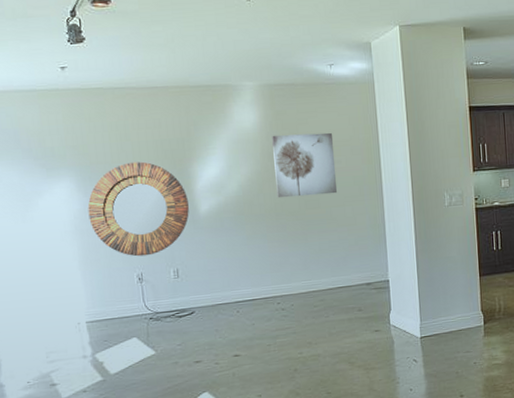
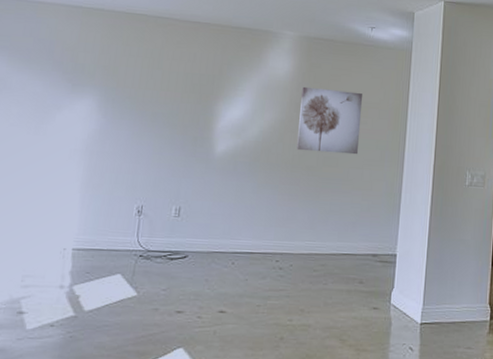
home mirror: present [87,161,189,257] -> none [102,90,207,189]

